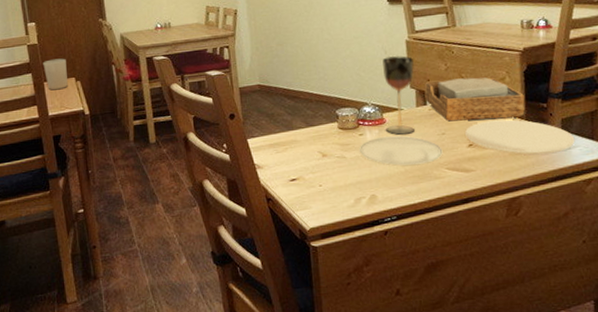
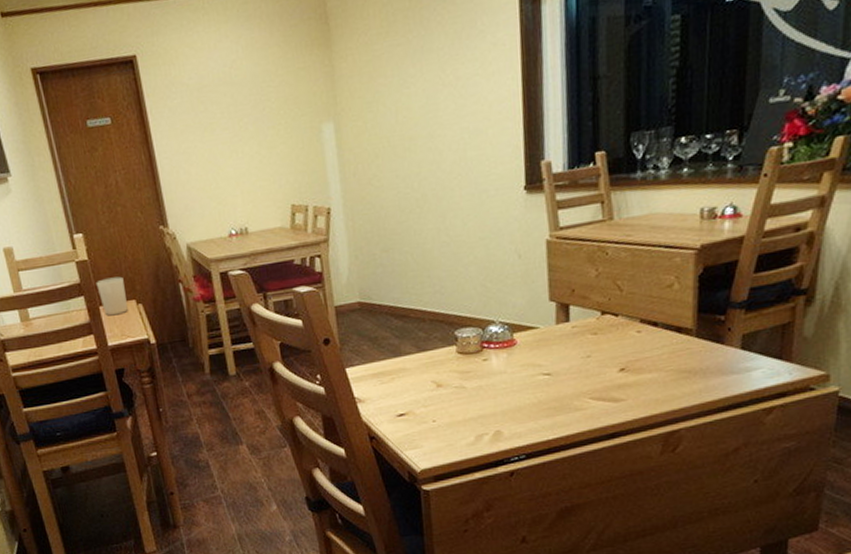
plate: present [358,135,443,167] -> none [482,359,587,398]
wineglass: present [382,55,415,135] -> none [515,260,555,359]
napkin holder: present [424,77,526,122] -> none [567,284,697,341]
plate: present [464,119,575,155] -> none [615,337,758,380]

